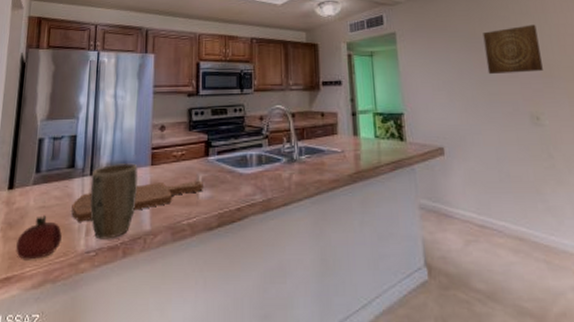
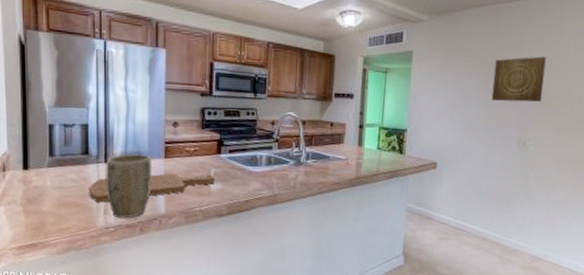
fruit: present [16,215,62,260] -> none [38,195,81,231]

